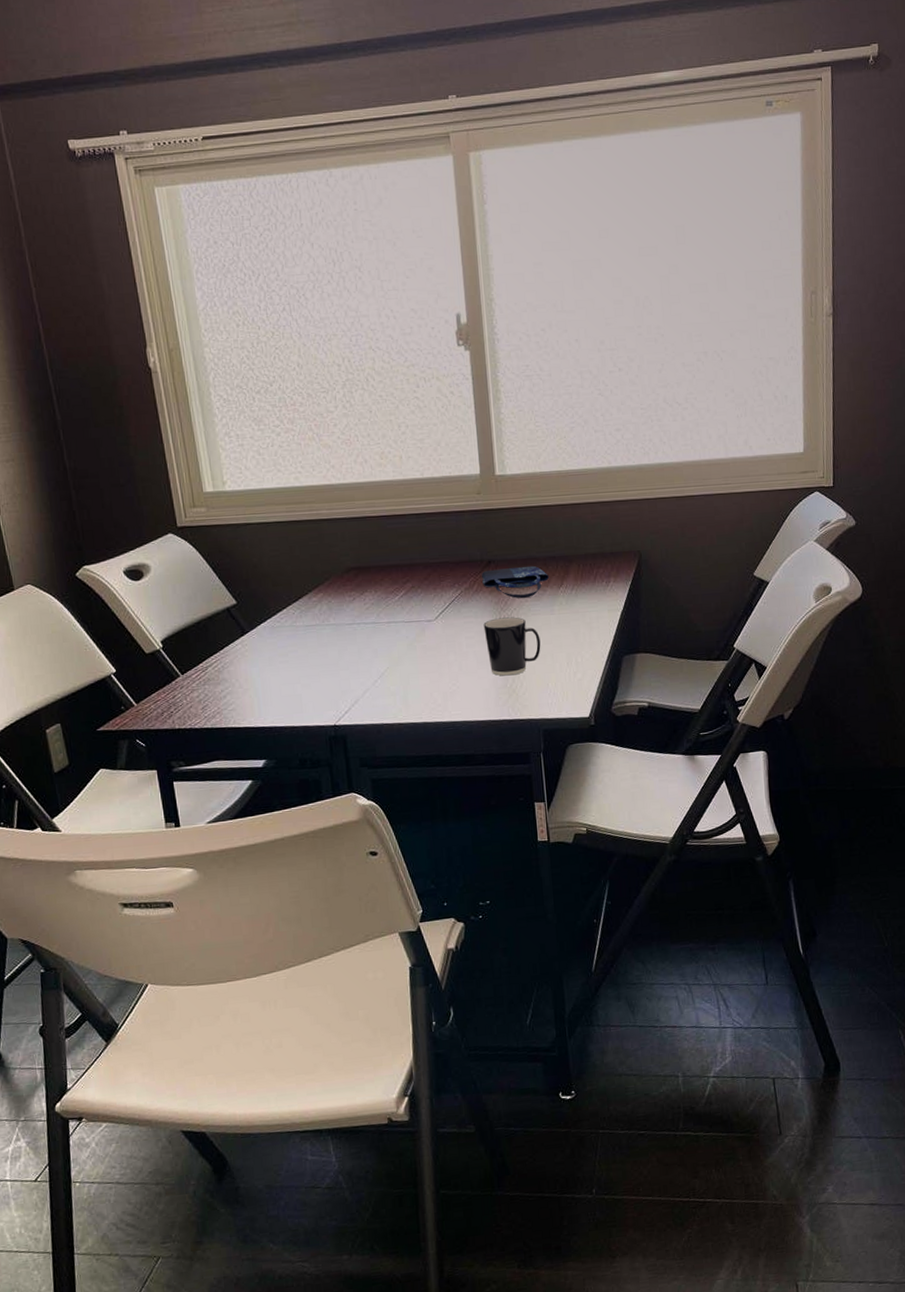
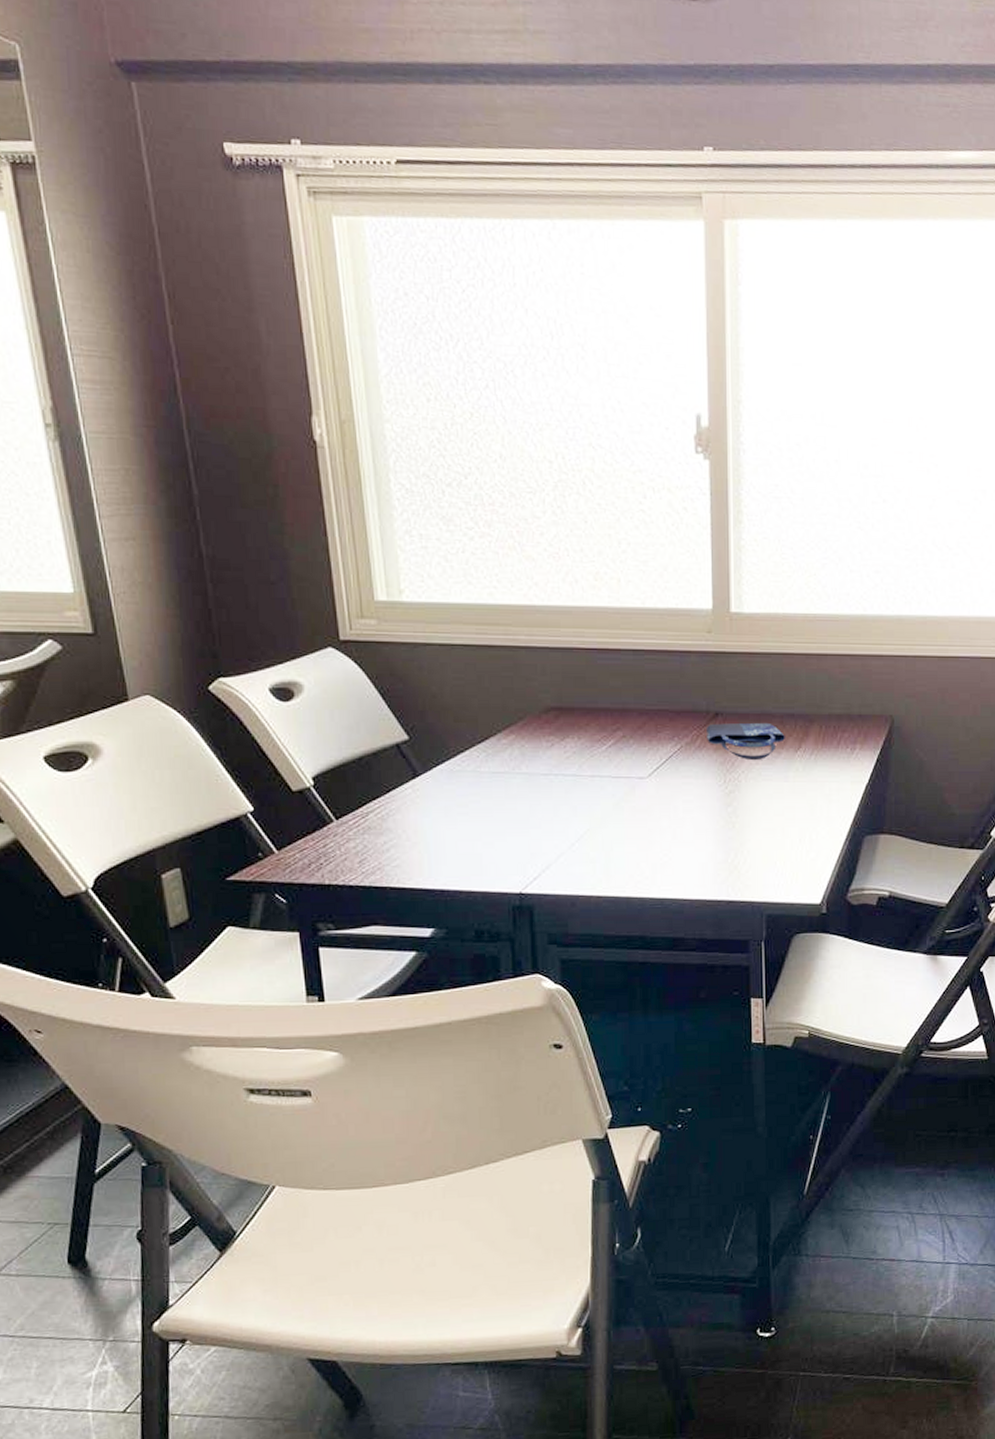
mug: present [483,617,541,676] -> none [705,781,770,849]

